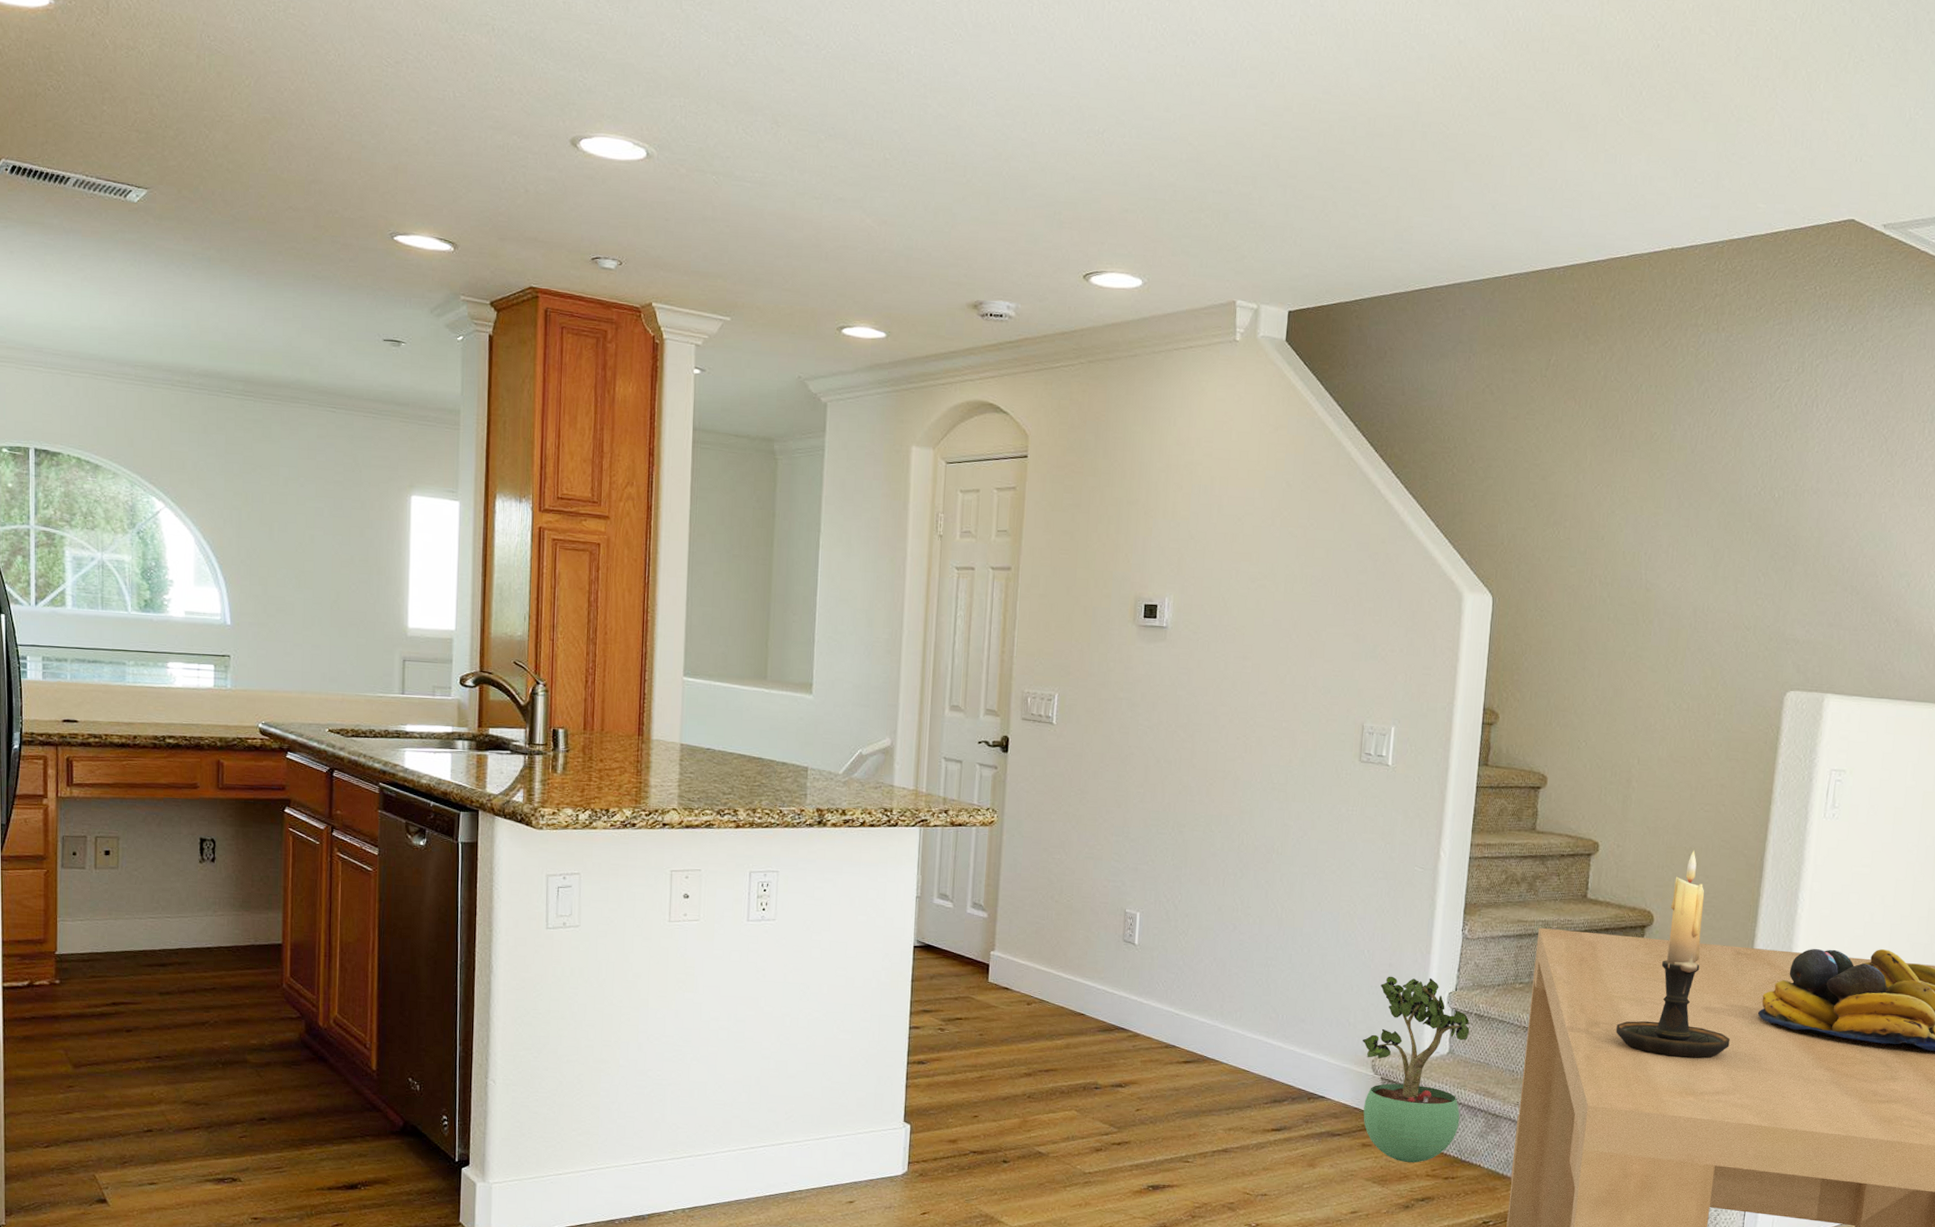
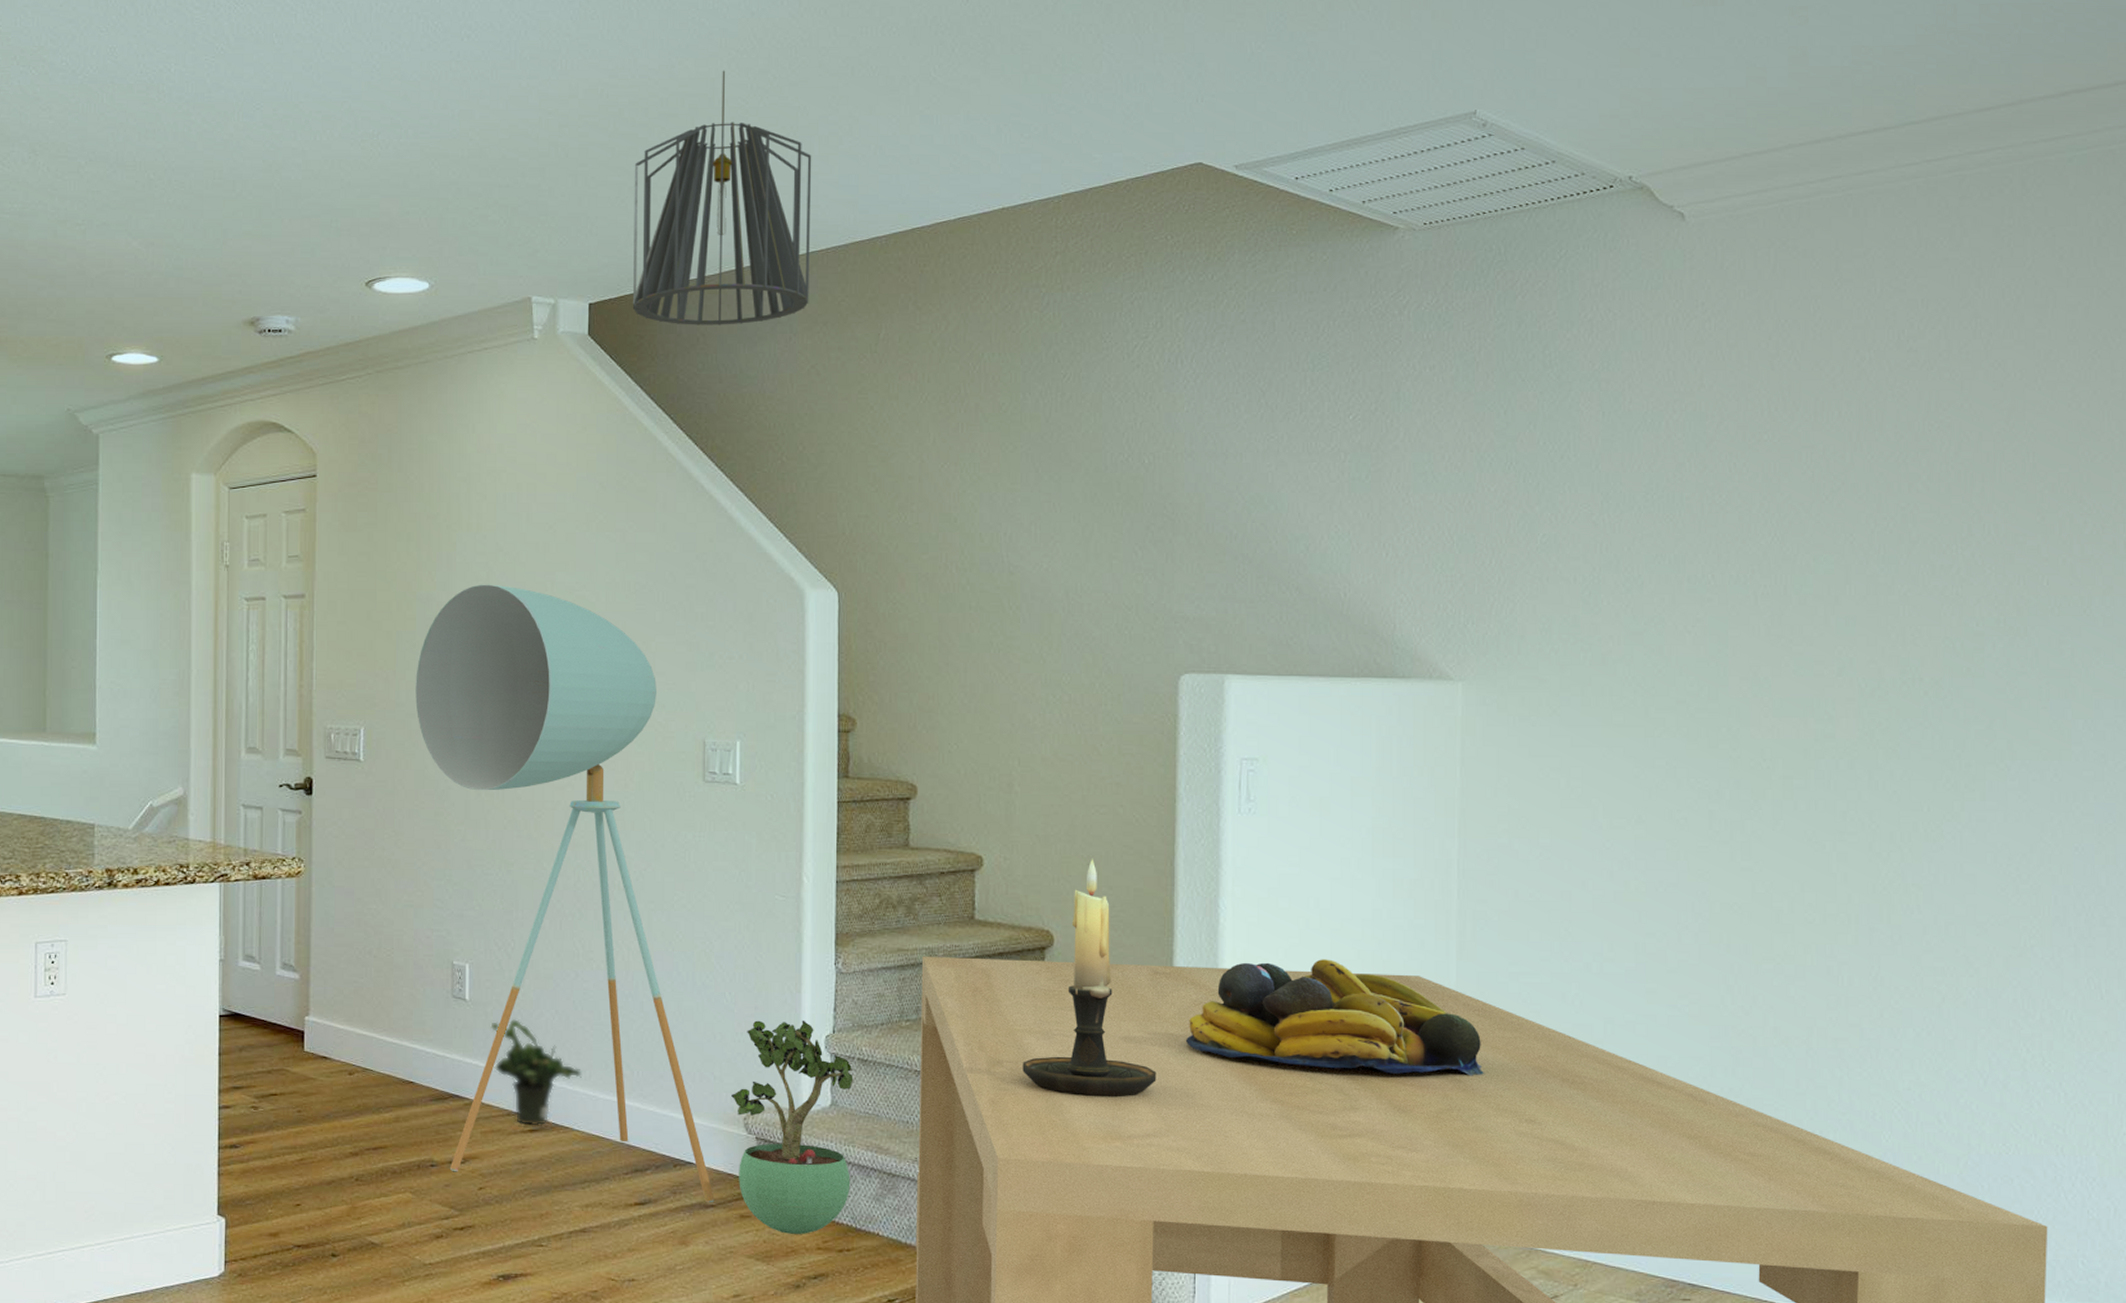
floor lamp: none [1106,568,1341,1132] -> present [415,584,715,1203]
potted plant: none [1155,964,1233,1058] -> present [490,1019,581,1126]
pendant light: none [1328,95,1504,341] -> present [632,70,812,325]

